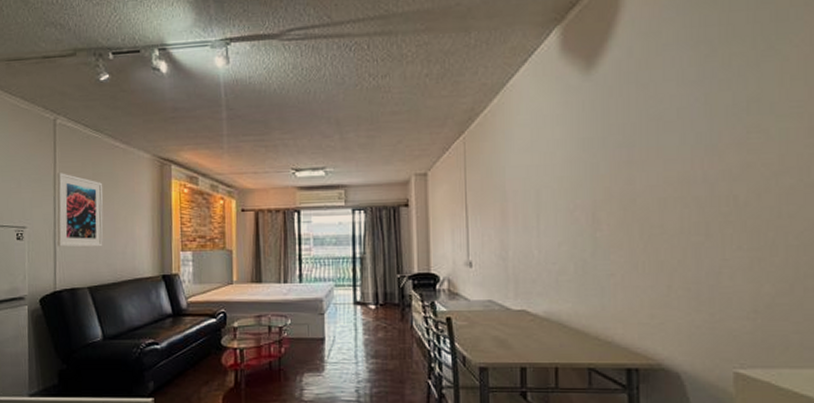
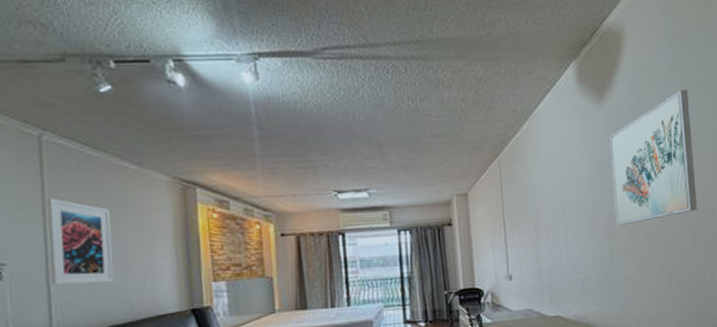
wall art: none [599,52,713,213] -> present [609,90,697,226]

